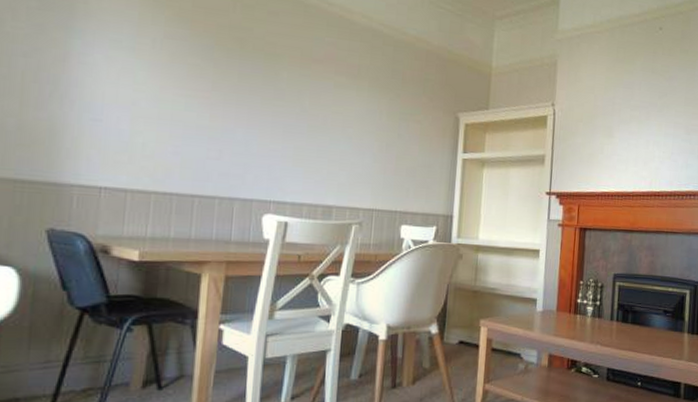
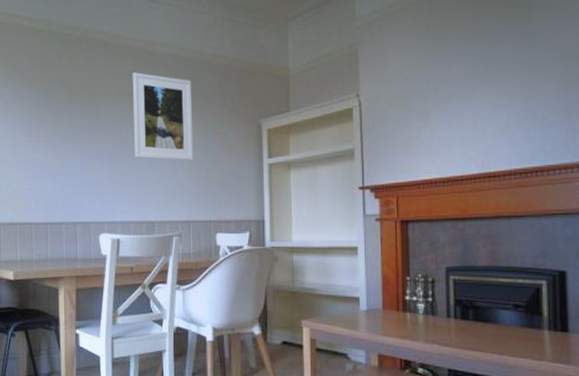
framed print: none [317,39,390,145] -> present [133,72,194,161]

